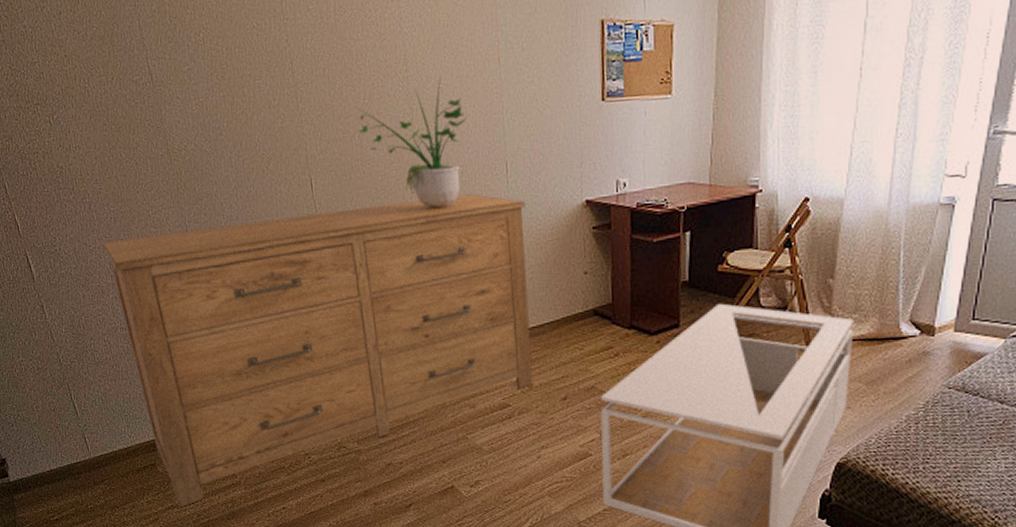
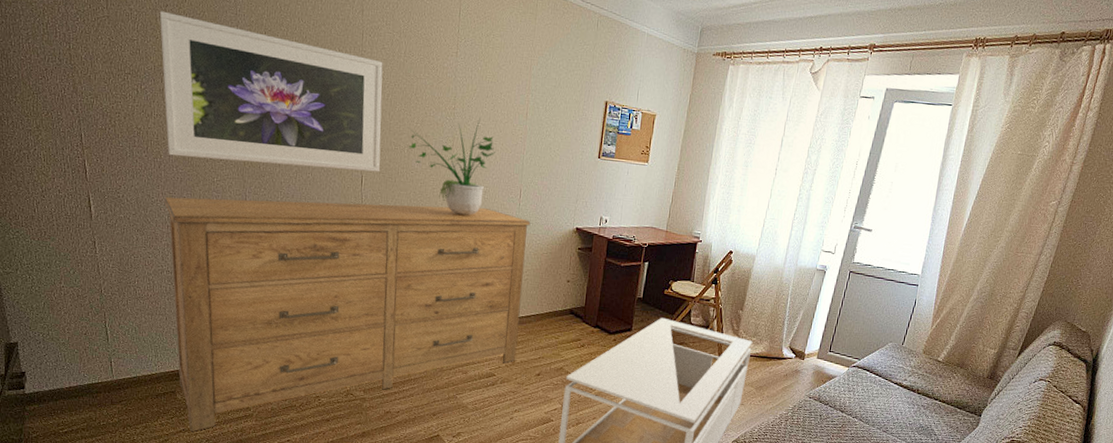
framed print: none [54,20,330,193] -> present [159,11,383,172]

